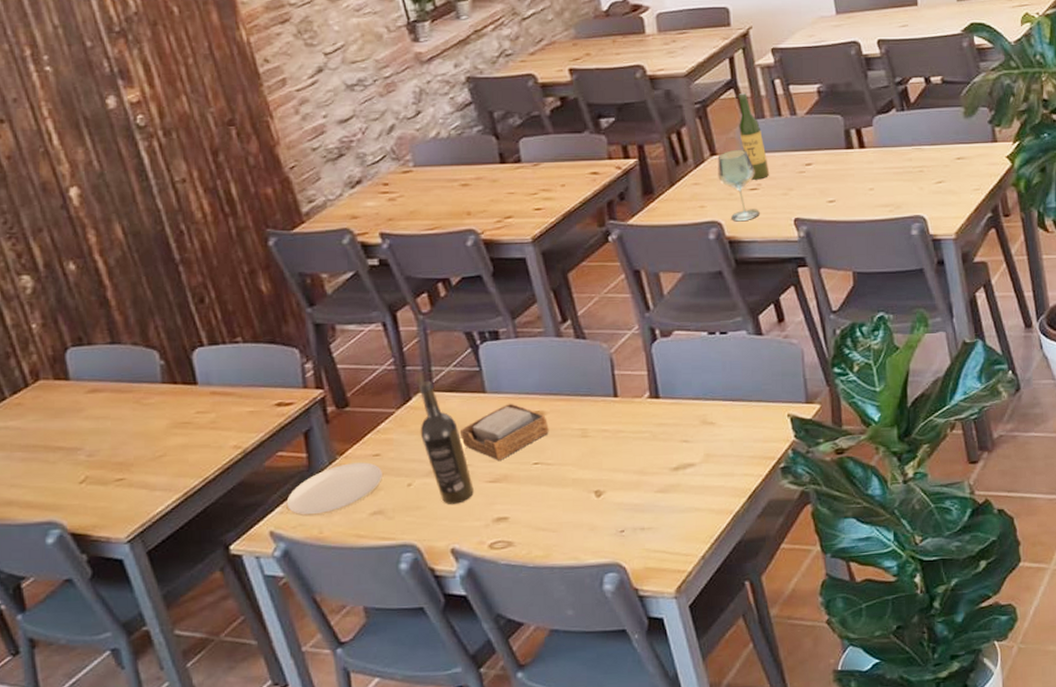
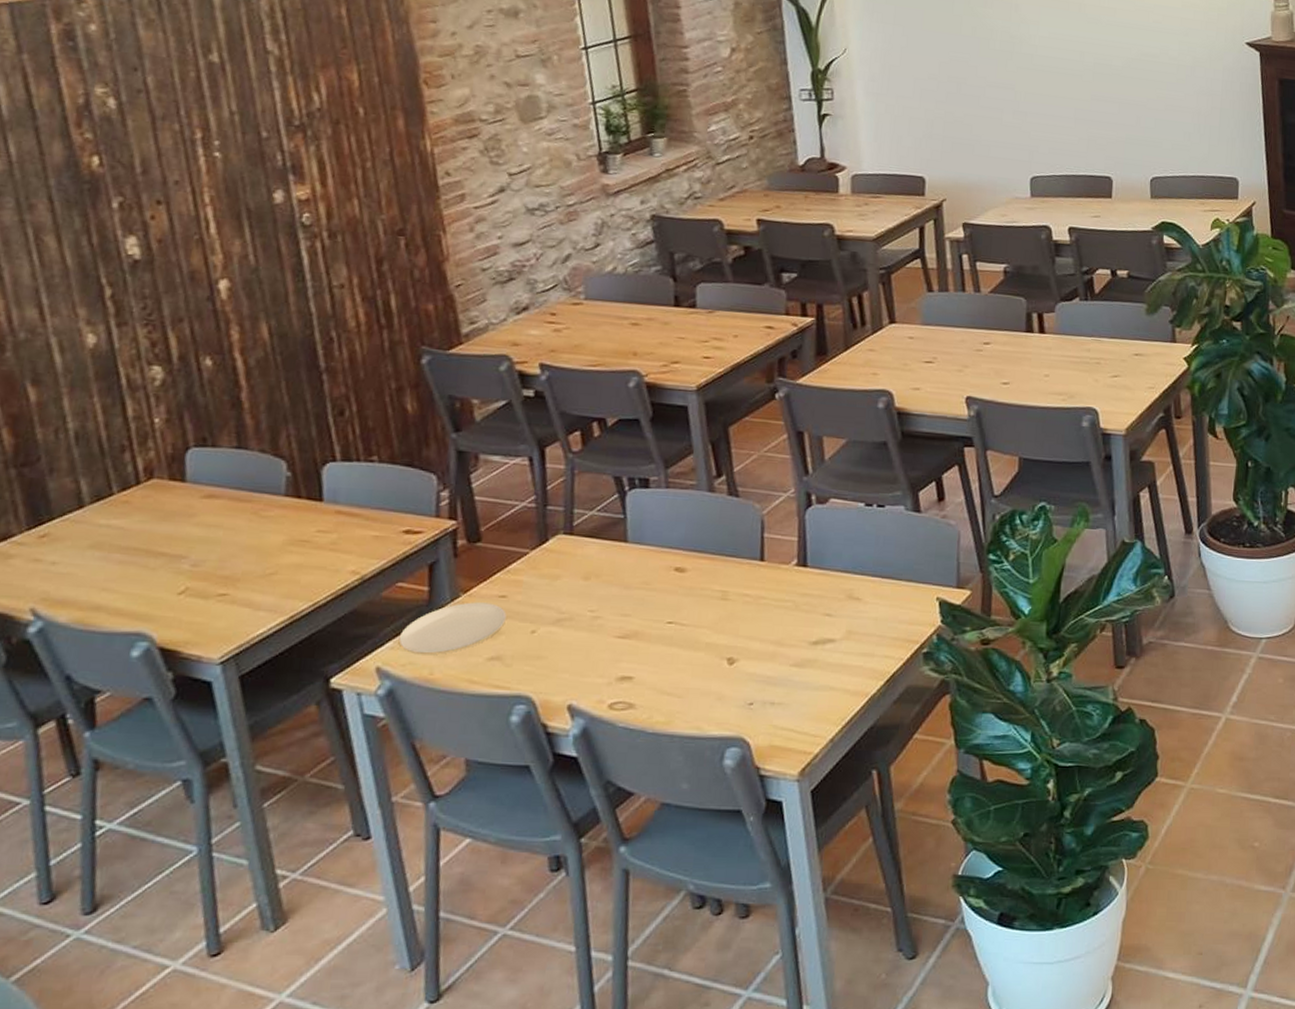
wine bottle: present [419,380,474,504] -> none [552,522,601,657]
napkin holder: present [459,403,549,460] -> none [594,555,689,615]
wine glass: present [717,149,760,222] -> none [894,319,933,394]
wine bottle: present [738,92,770,180] -> none [921,263,947,353]

